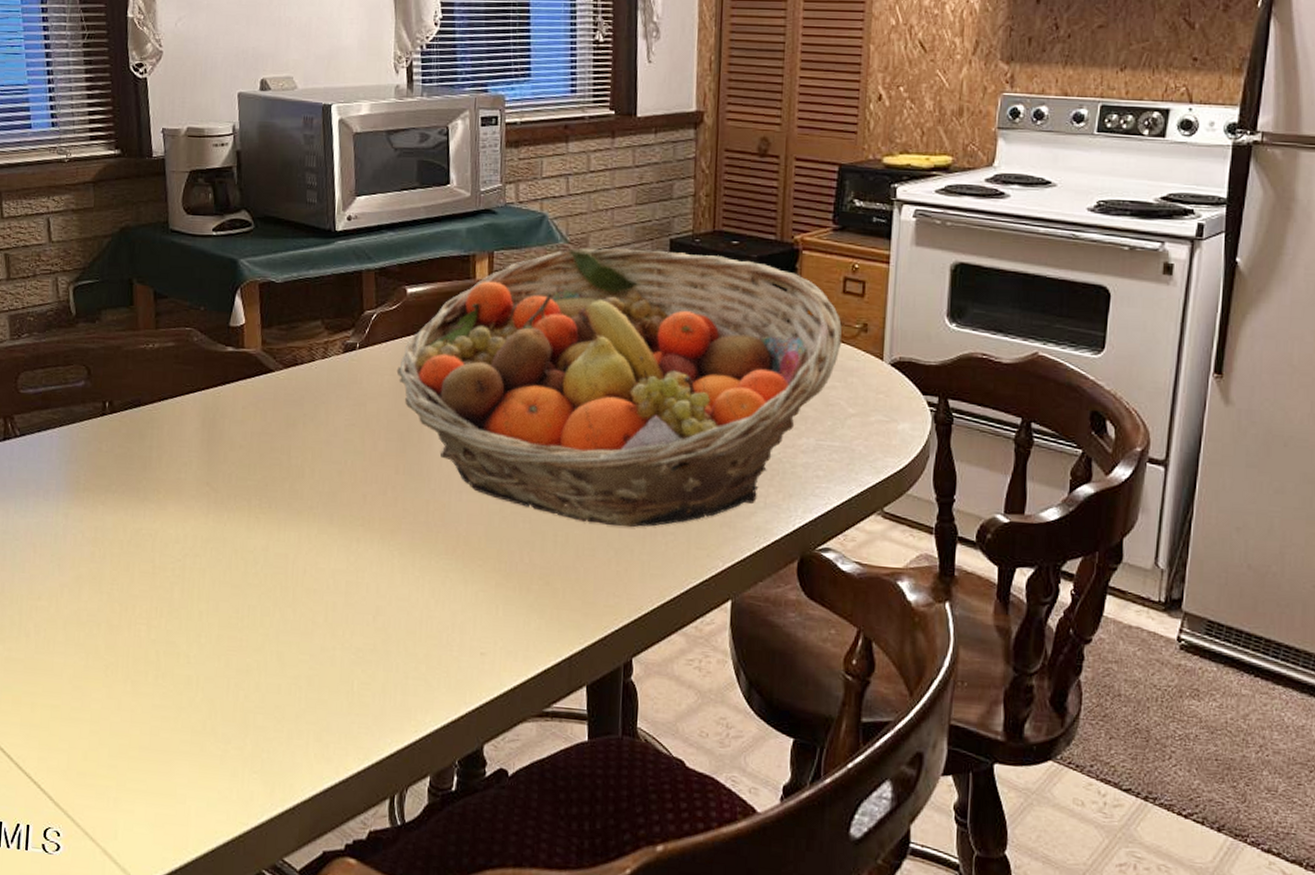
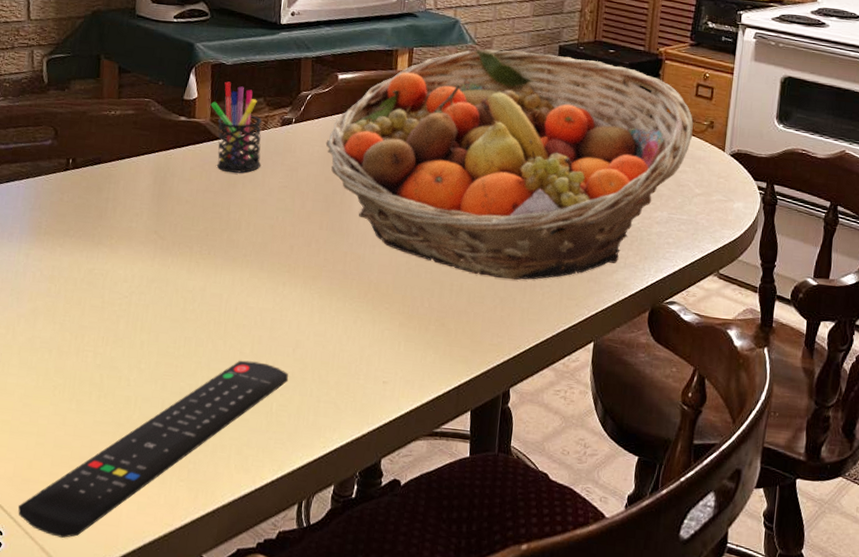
remote control: none [75,631,370,839] -> present [18,360,289,538]
pen holder: none [261,303,323,411] -> present [210,81,262,173]

